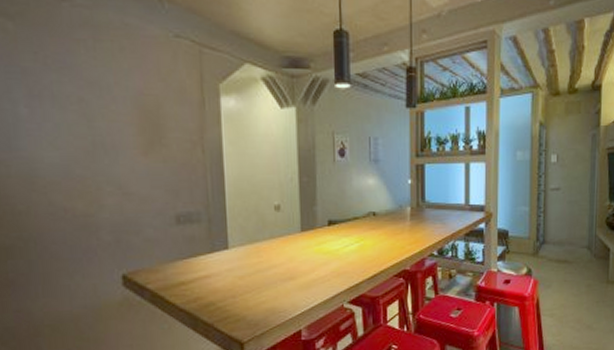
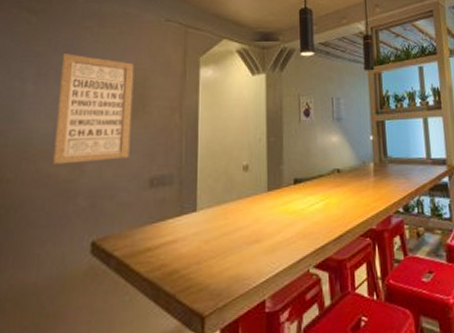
wall art: none [56,72,151,198] -> present [53,53,135,165]

